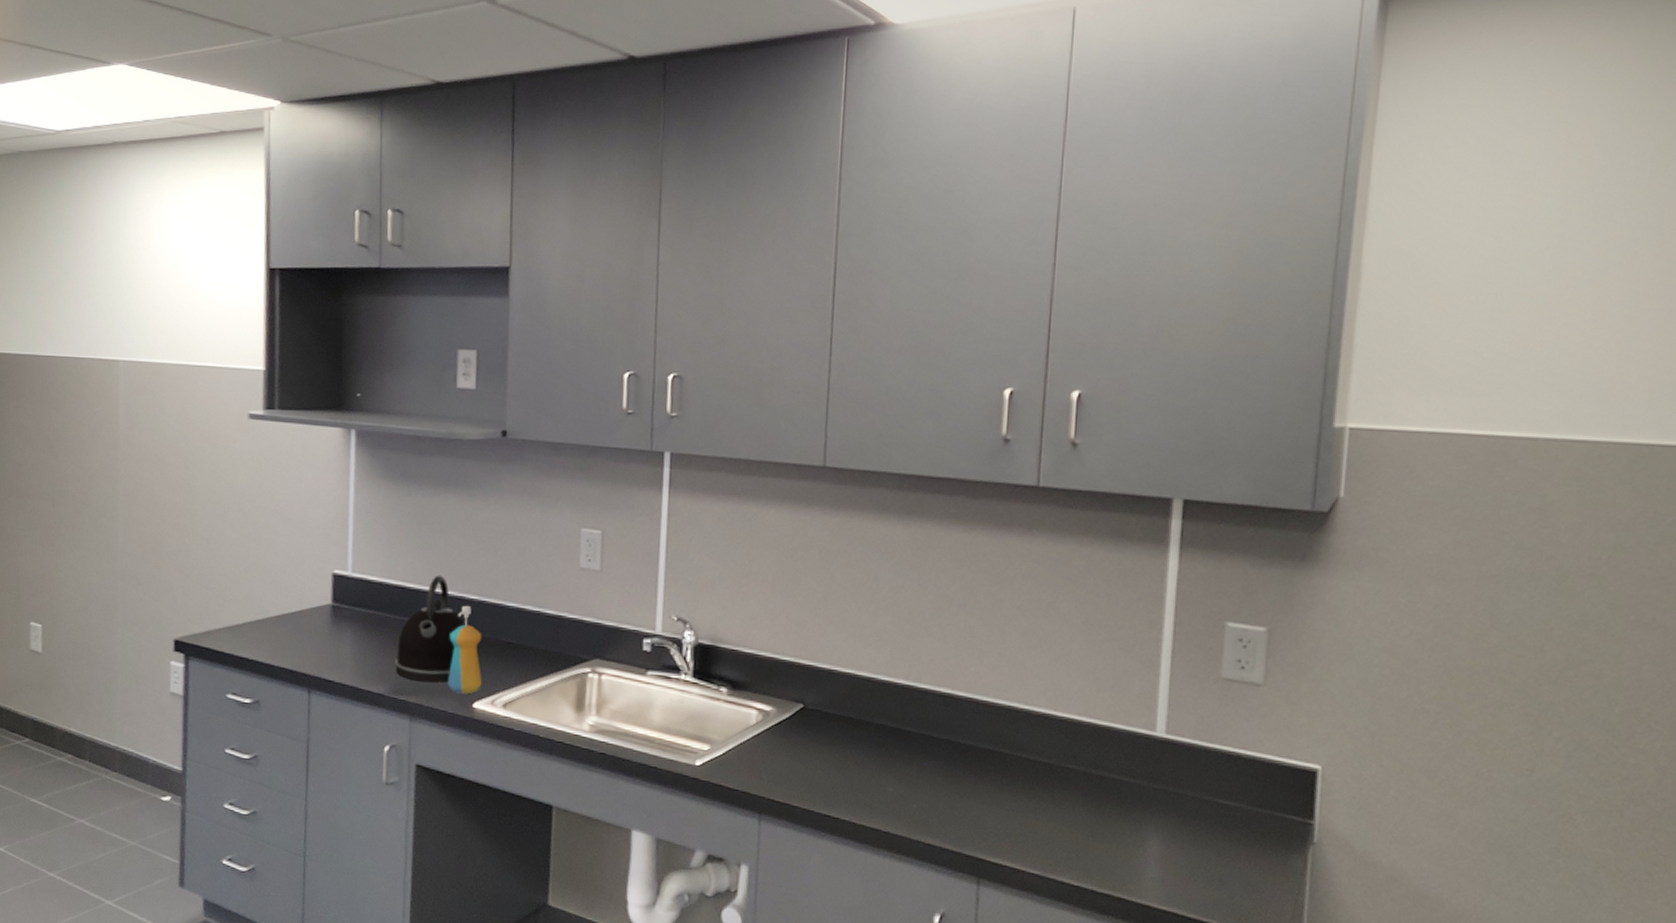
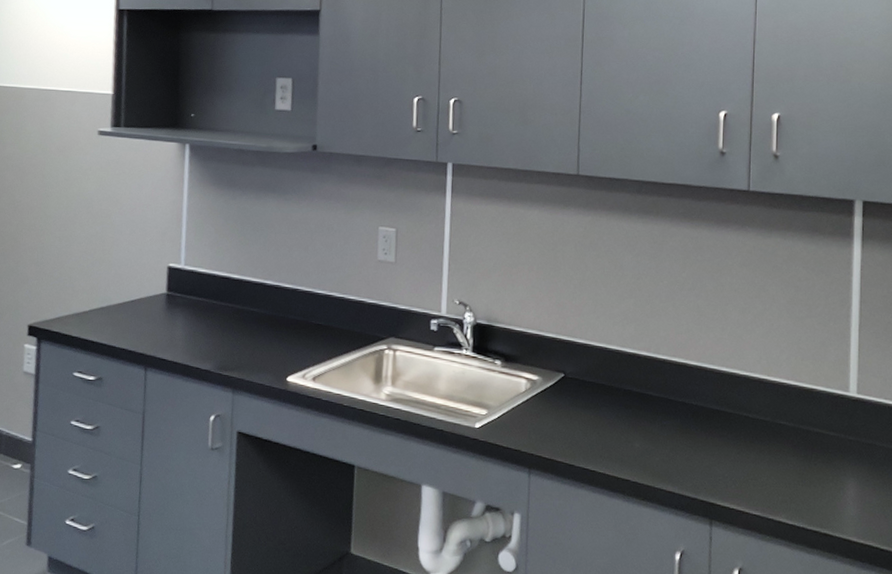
kettle: present [395,575,466,682] -> none [220,267,281,360]
soap dispenser: present [448,605,482,694] -> none [265,292,295,369]

